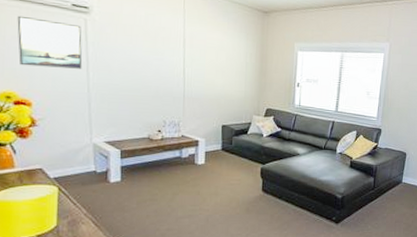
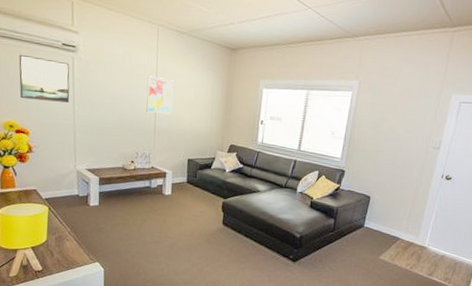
wall art: none [174,39,204,80] -> present [146,75,174,115]

